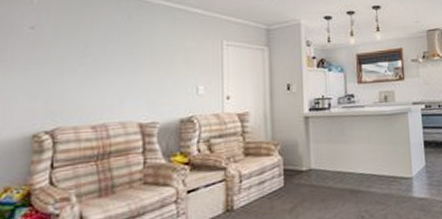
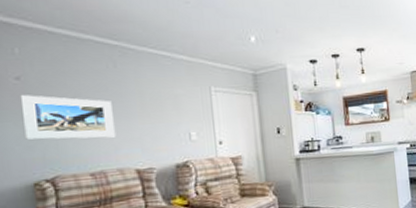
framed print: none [31,44,123,90] -> present [20,95,116,140]

